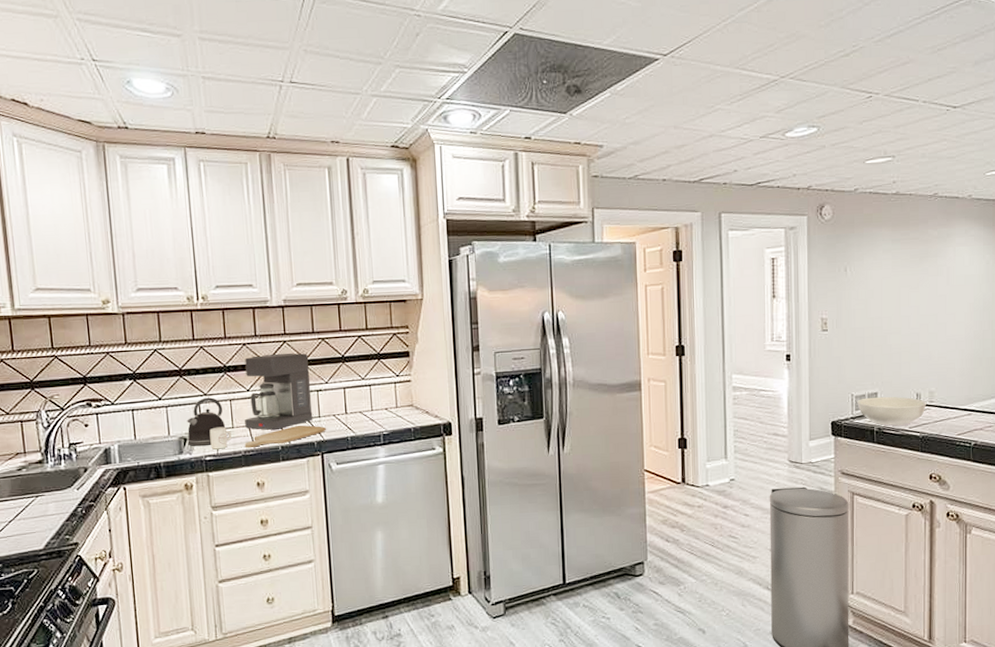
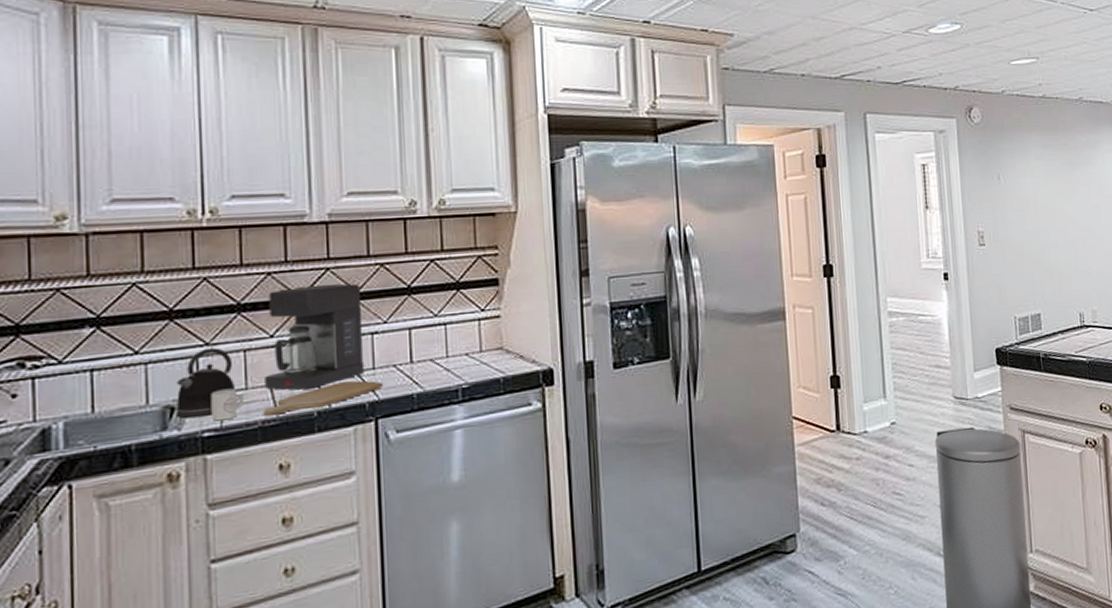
bowl: present [857,396,926,427] -> none [1020,317,1090,352]

